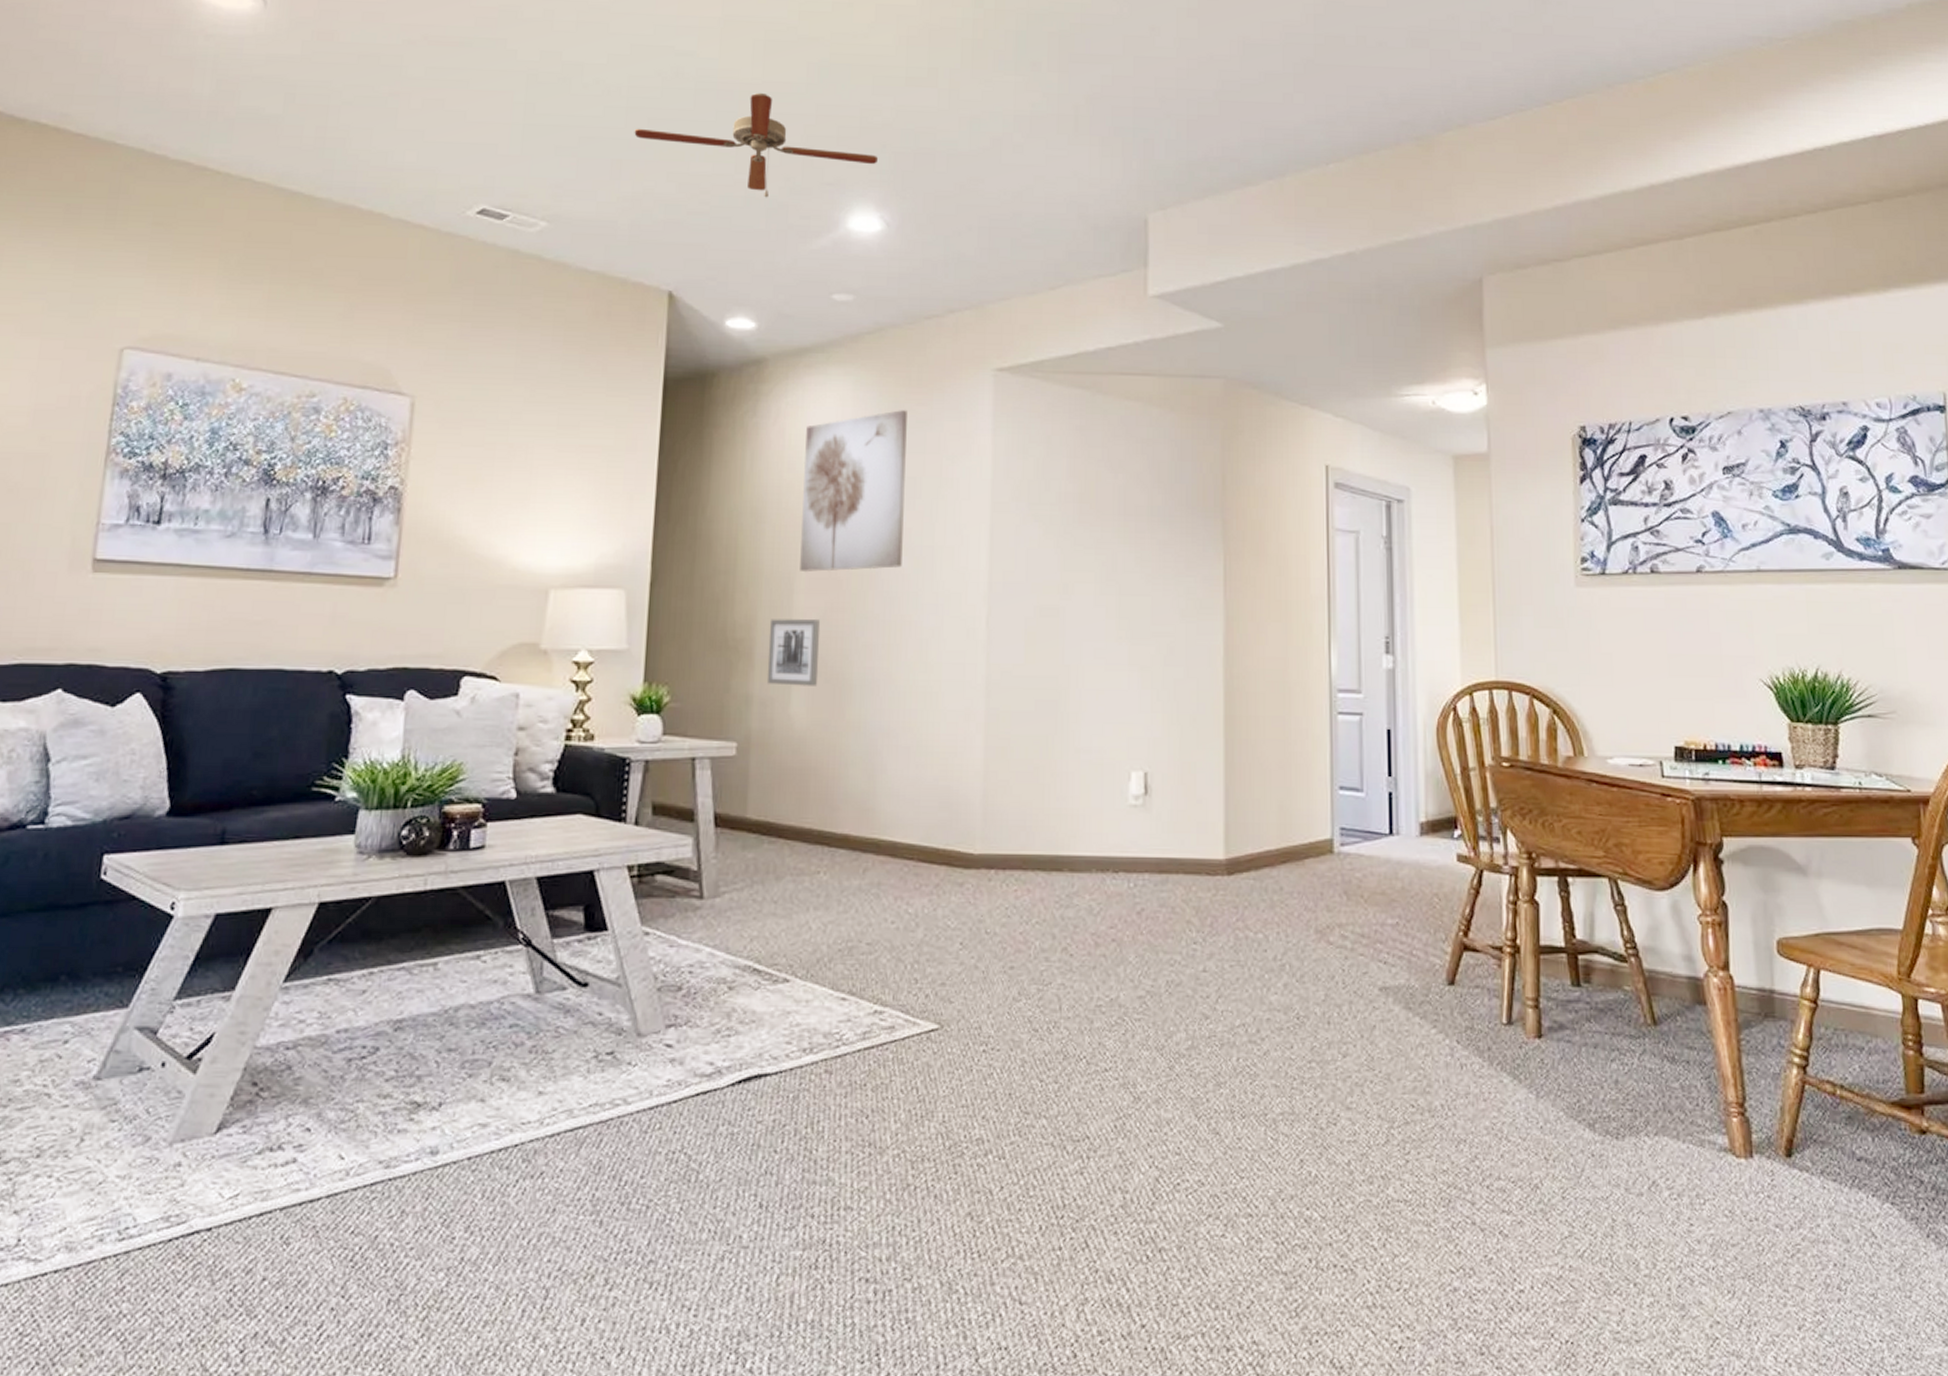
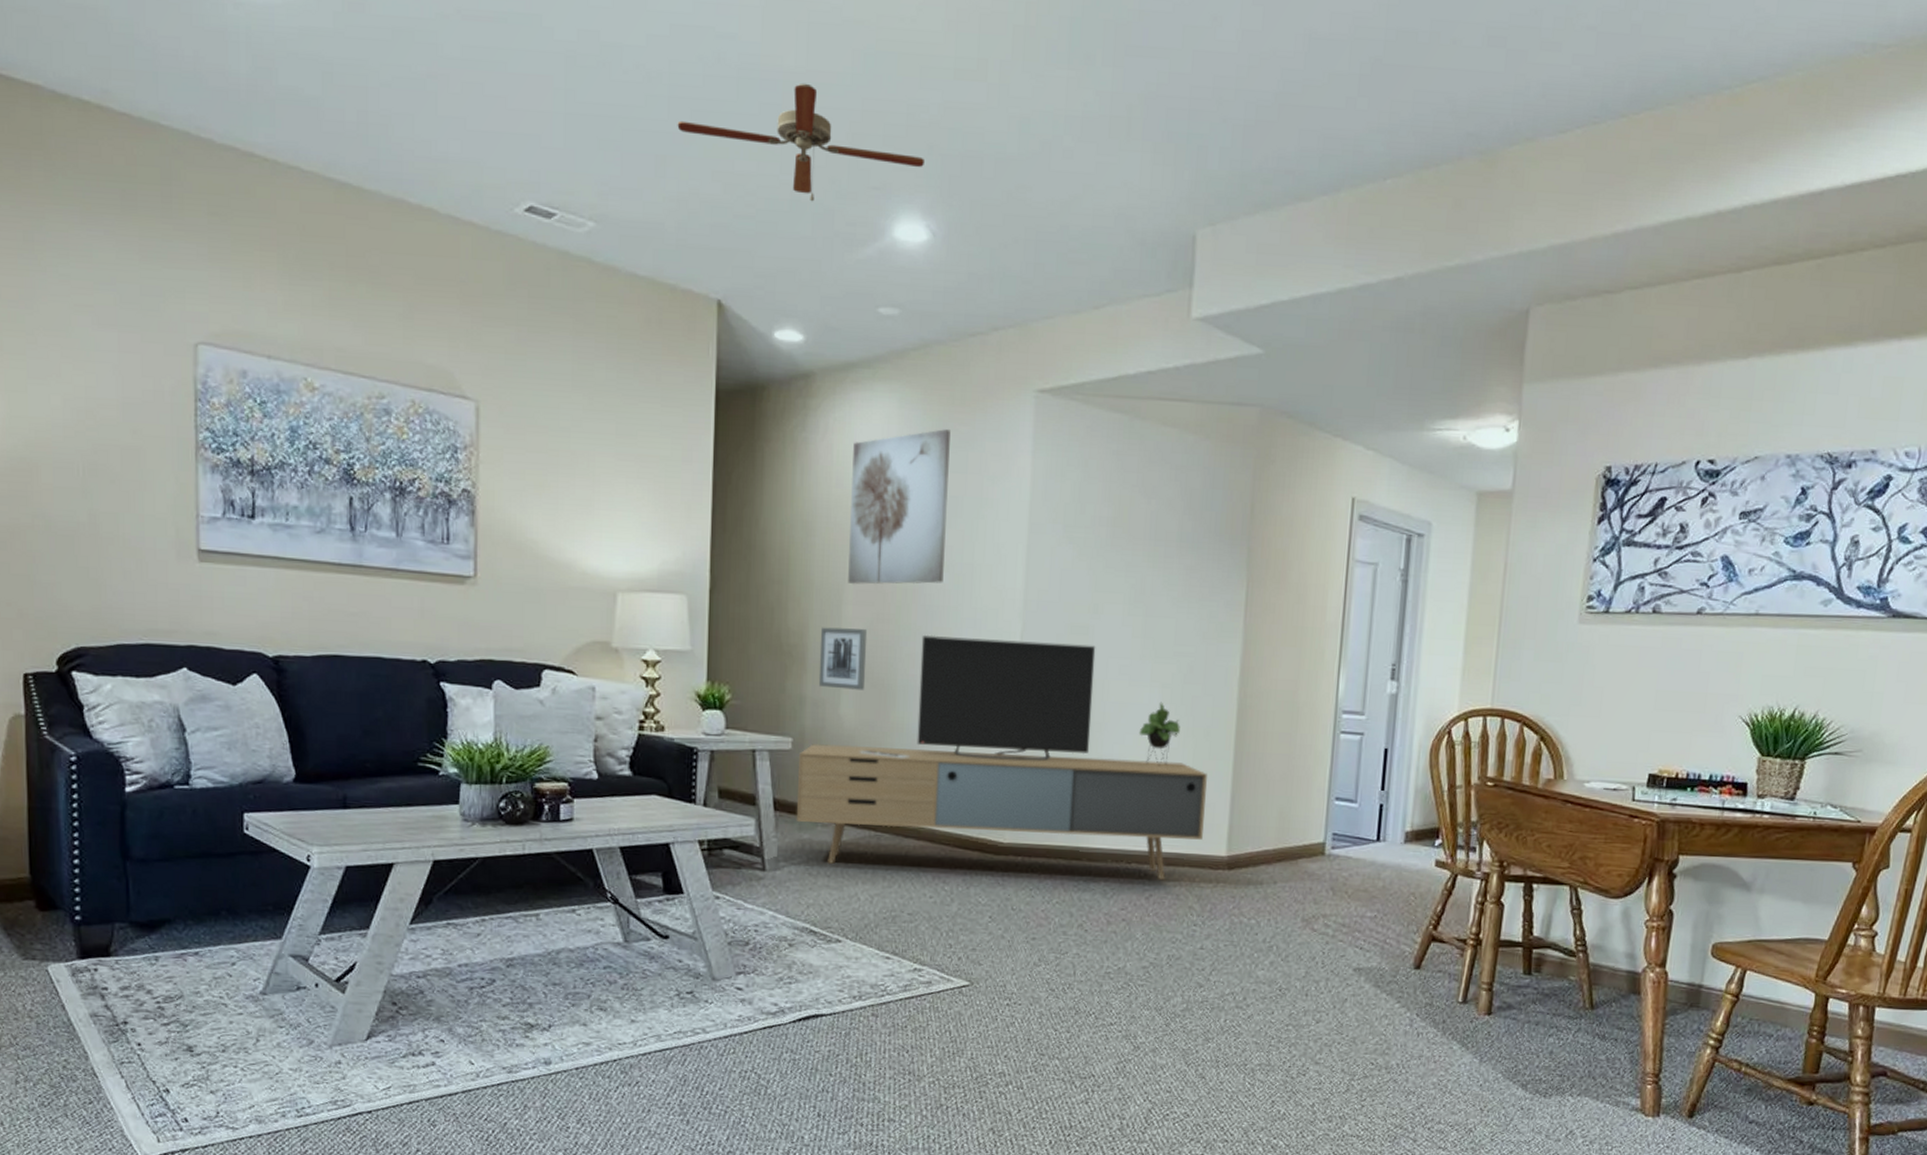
media console: none [739,623,1197,890] -> present [796,634,1207,879]

